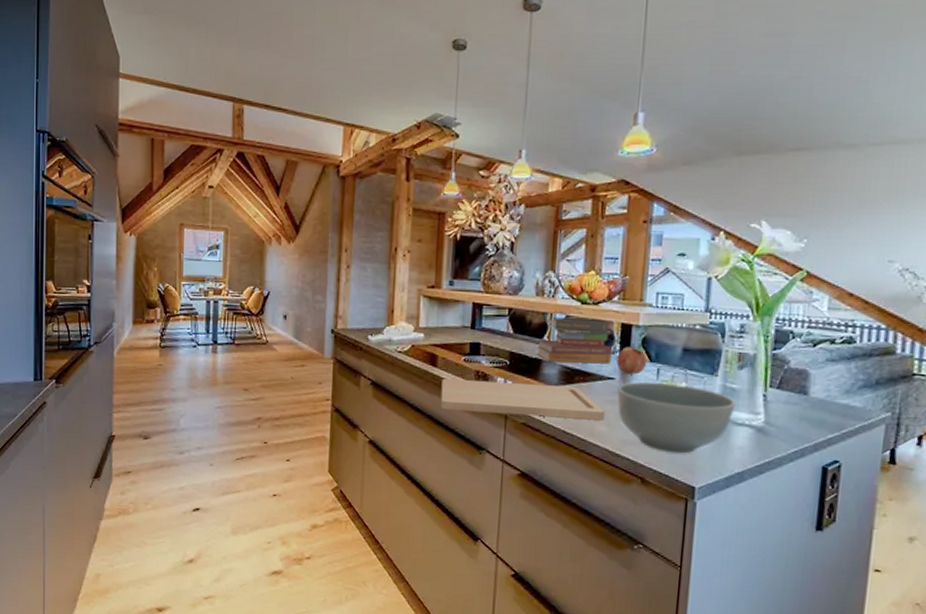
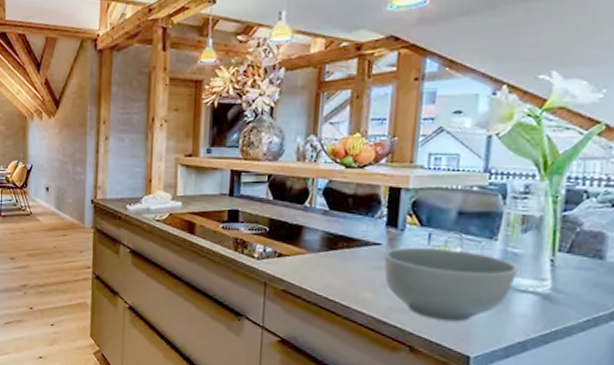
cutting board: present [440,378,605,421] -> none [198,245,371,287]
books: present [538,318,612,364] -> none [298,183,378,230]
fruit: present [616,344,648,375] -> none [383,208,418,240]

